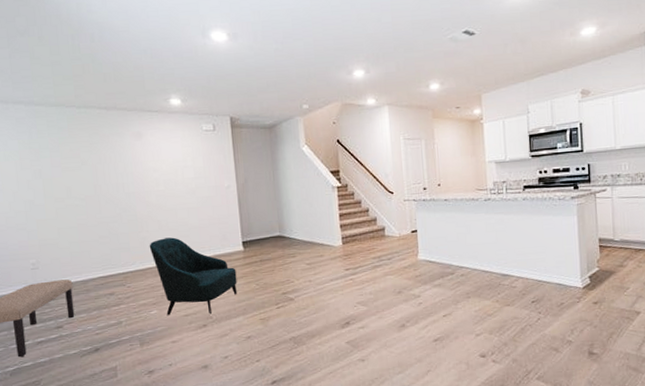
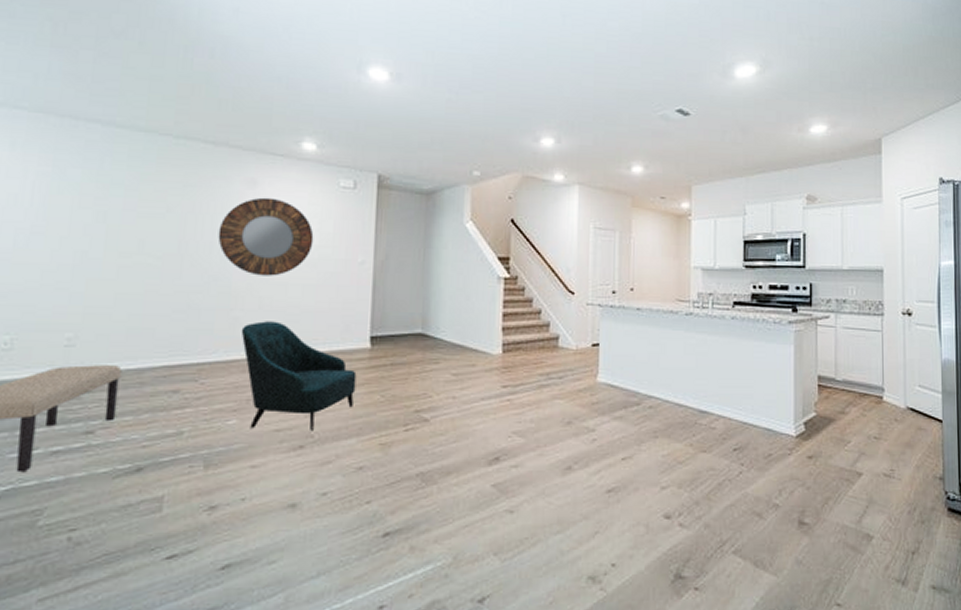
home mirror: none [120,145,190,205] -> present [218,197,314,276]

